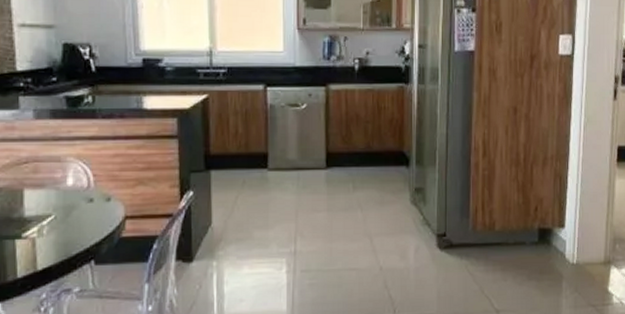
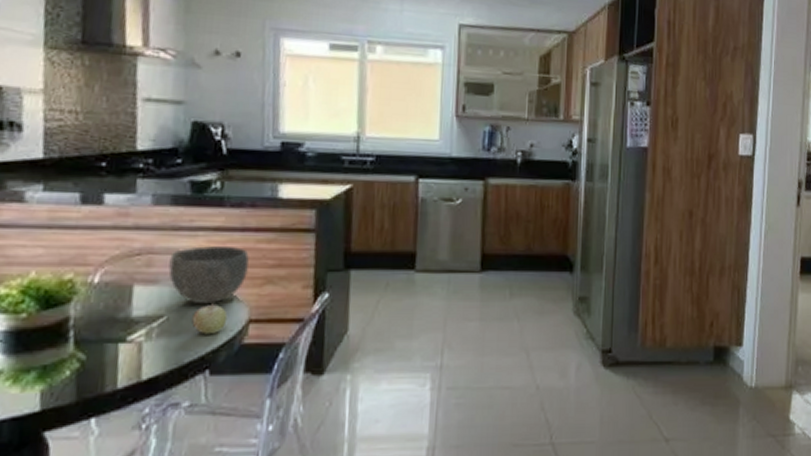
bowl: none [53,152,121,205] -> present [168,245,249,305]
fruit: none [76,202,107,230] -> present [192,302,228,335]

